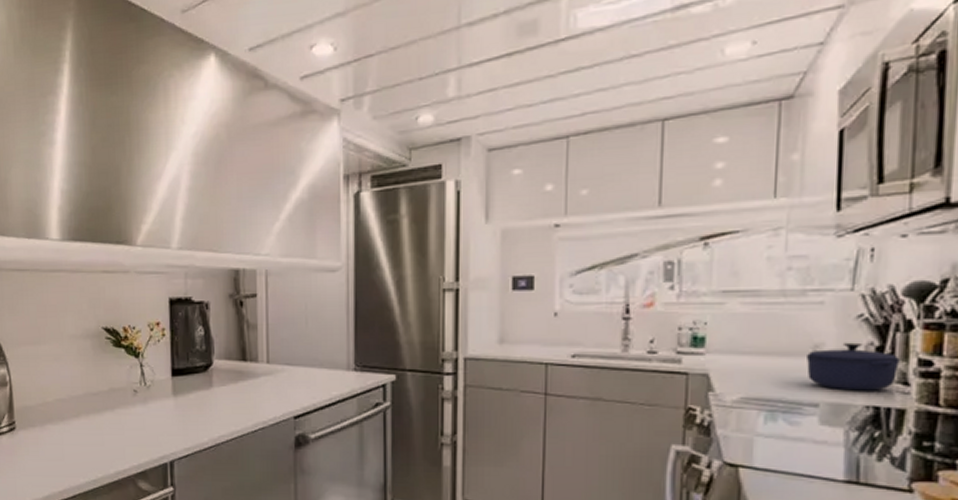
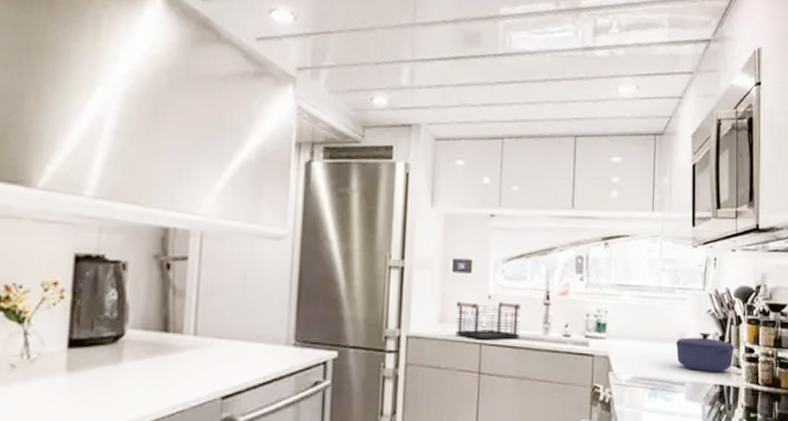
dish rack: none [517,318,595,360] -> present [455,302,522,340]

